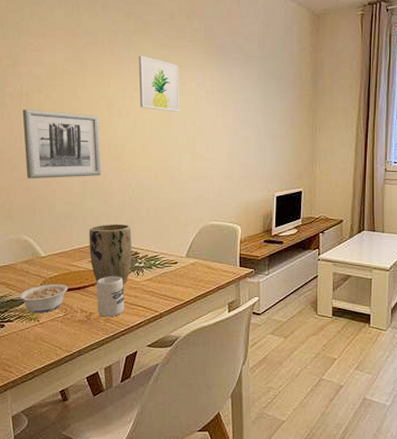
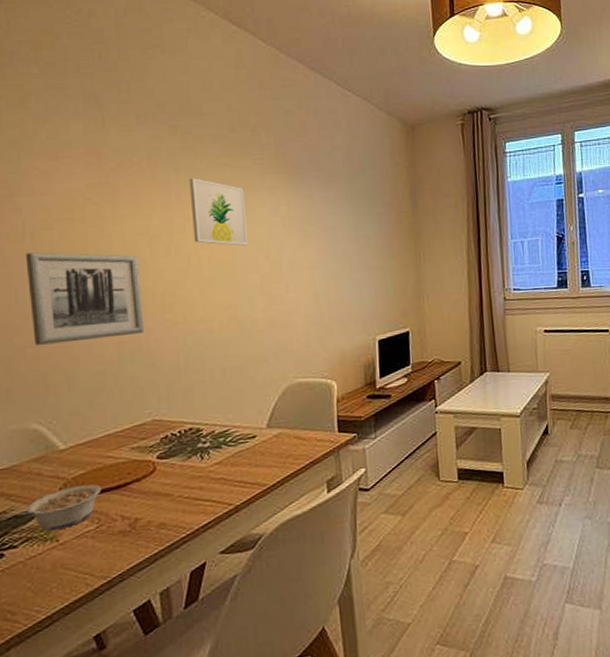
plant pot: present [89,224,133,284] -> none [129,393,193,476]
cup: present [96,276,124,318] -> none [142,463,185,523]

